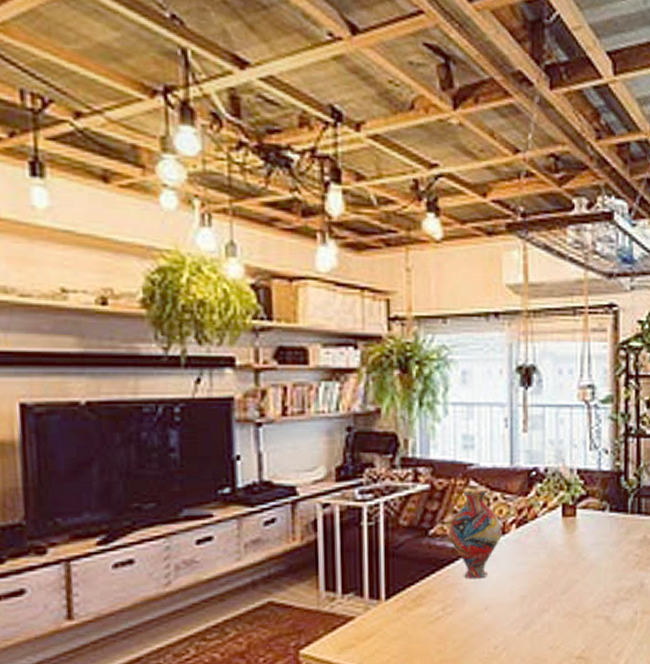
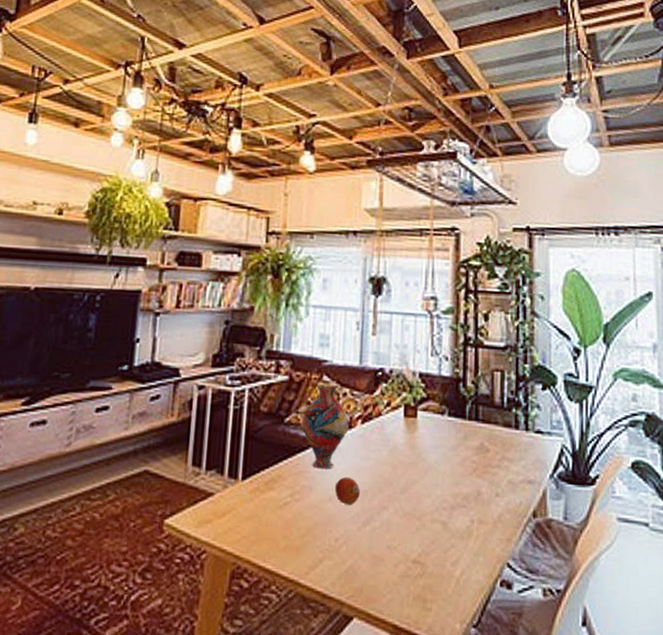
fruit: none [490,584,519,612] -> present [334,477,361,505]

